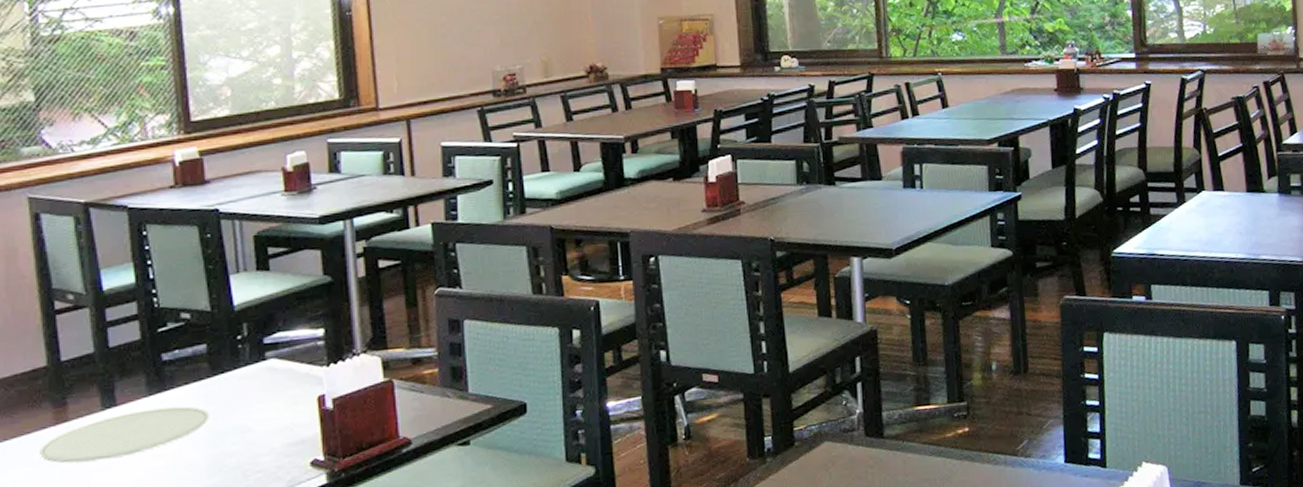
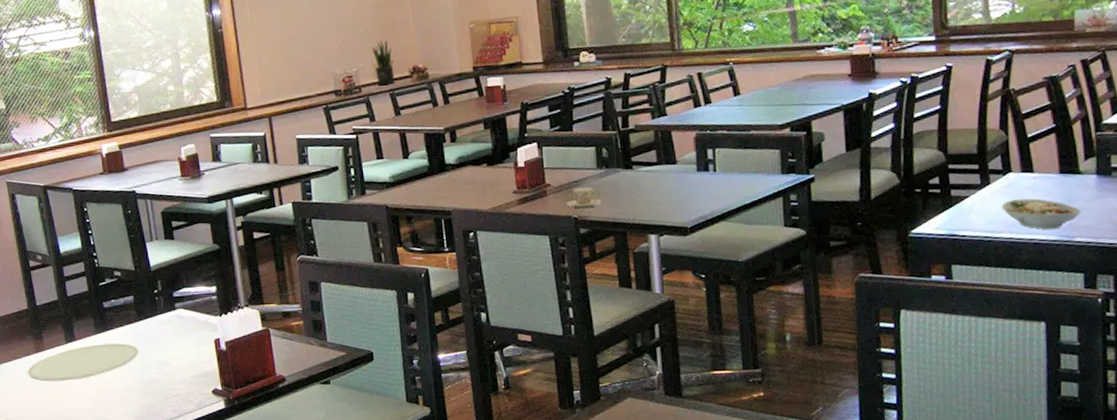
potted plant: none [541,33,568,87] -> present [372,39,395,86]
teacup: none [762,205,801,230] -> present [566,187,602,209]
salad: none [1195,216,1266,248] -> present [1001,198,1081,229]

